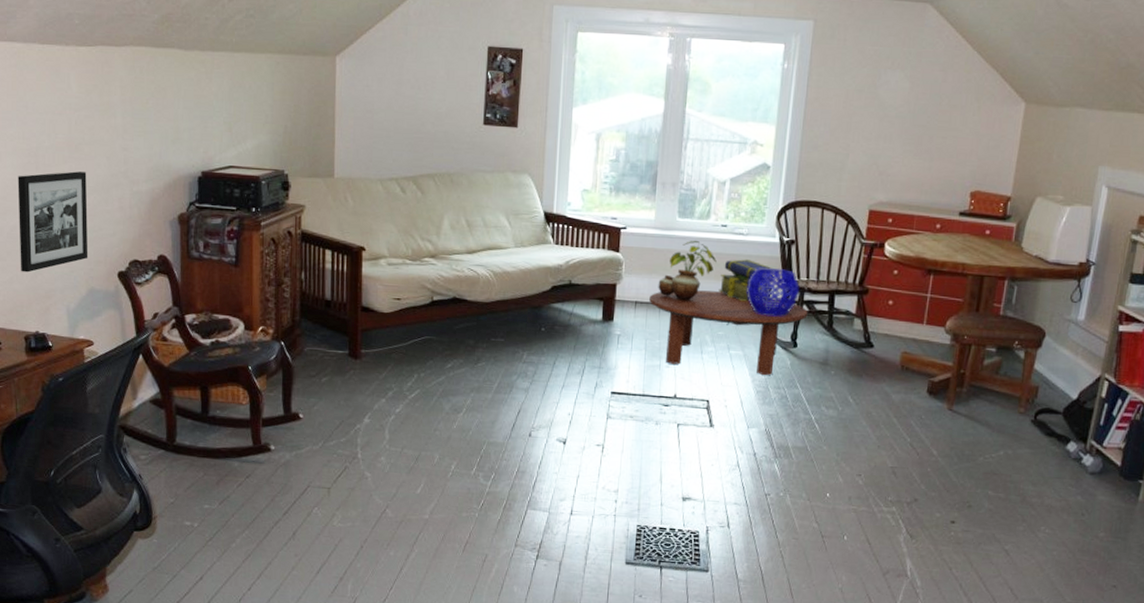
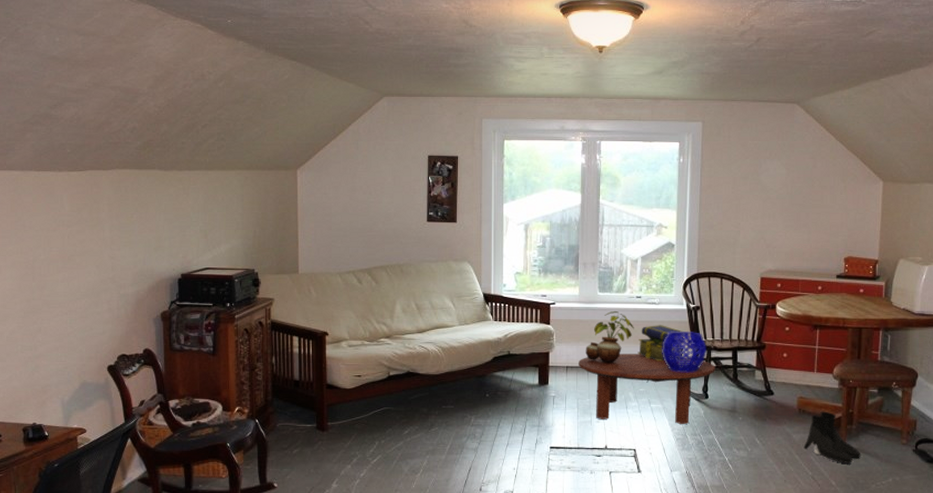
picture frame: present [17,171,89,273] -> none [16,279,81,371]
boots: none [903,369,970,431] -> present [803,411,861,463]

